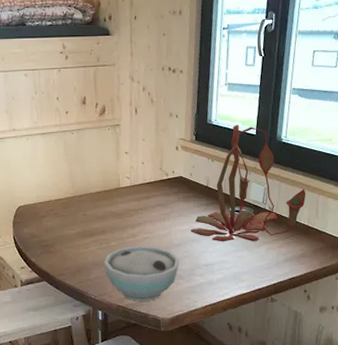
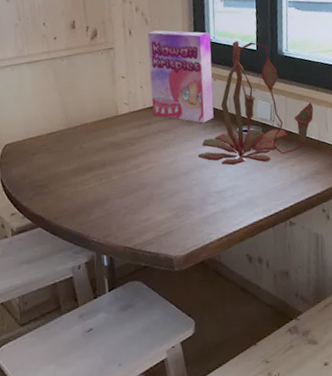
bowl: present [103,246,180,302] -> none [105,176,189,241]
cereal box: none [151,110,212,201] -> present [147,30,214,123]

